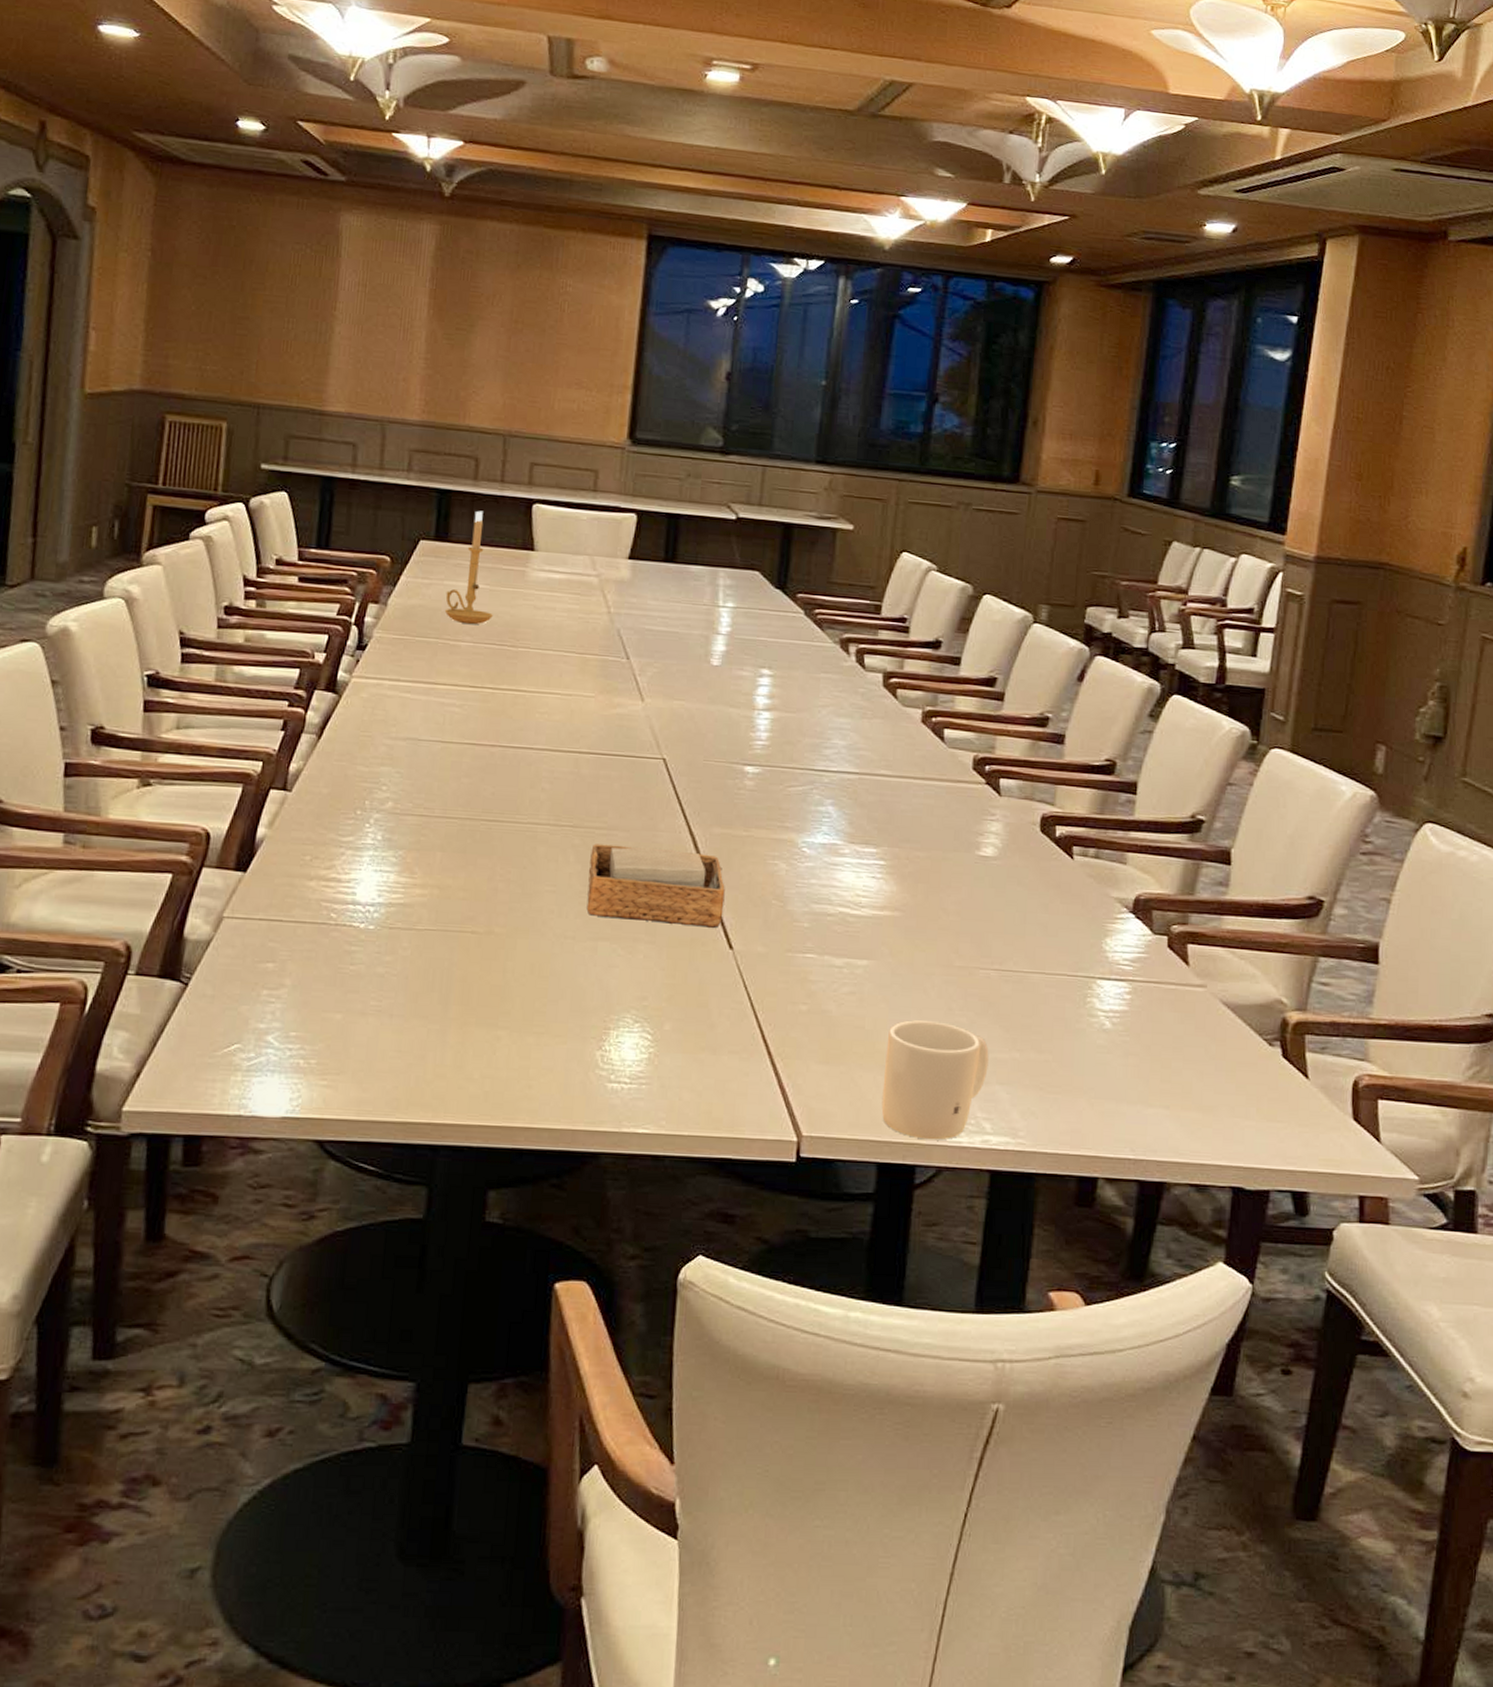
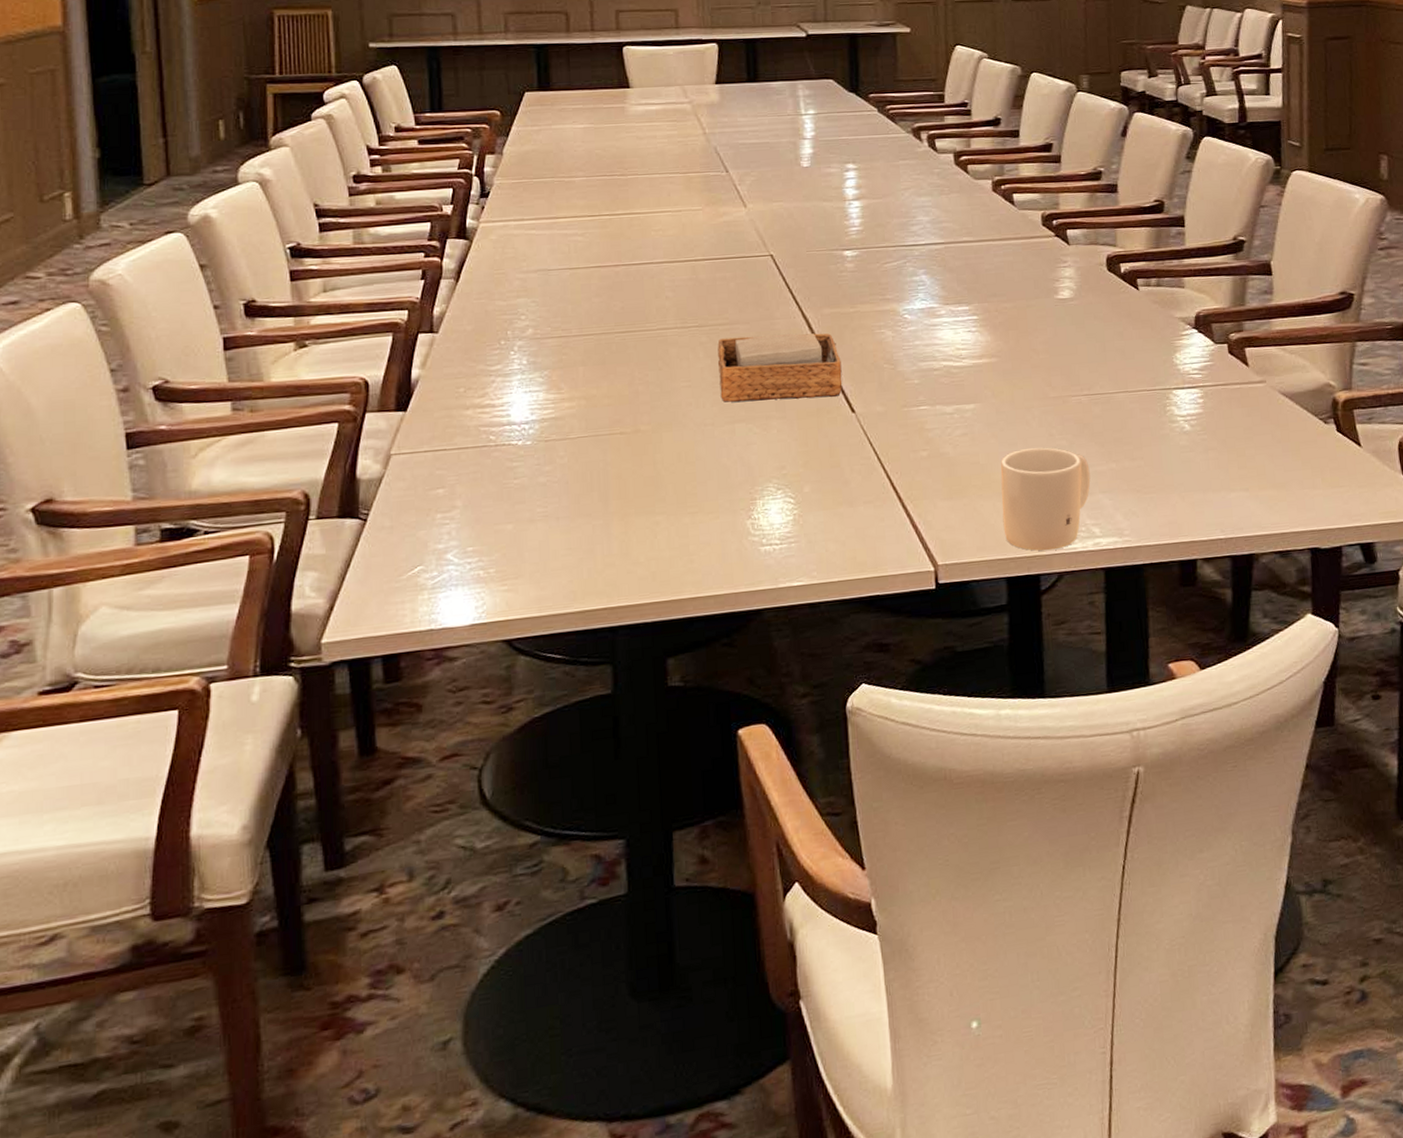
candle holder: present [444,510,493,625] -> none [555,59,600,162]

